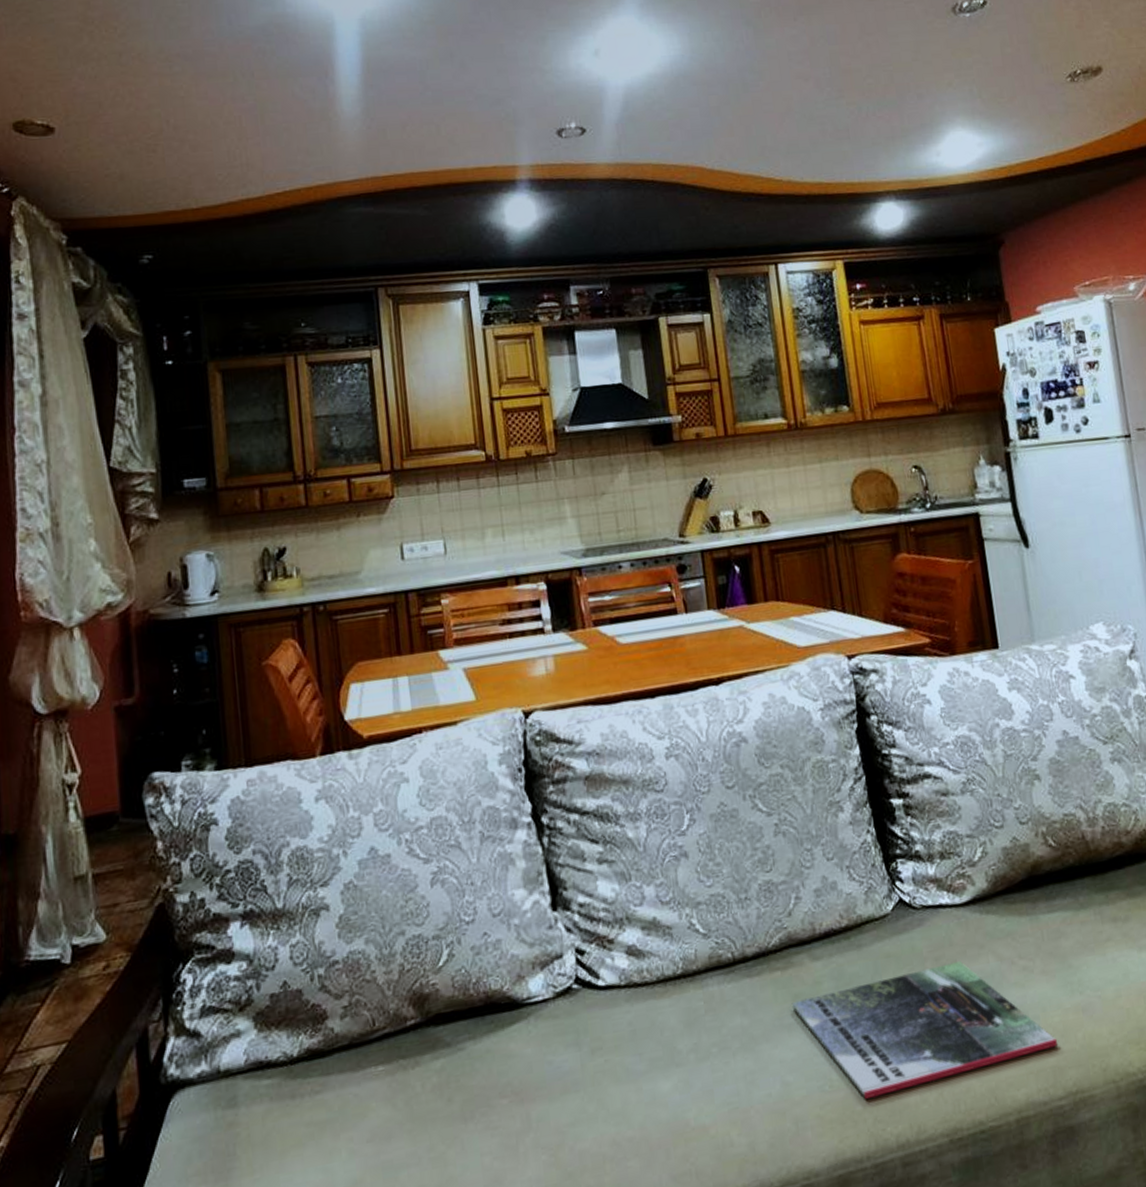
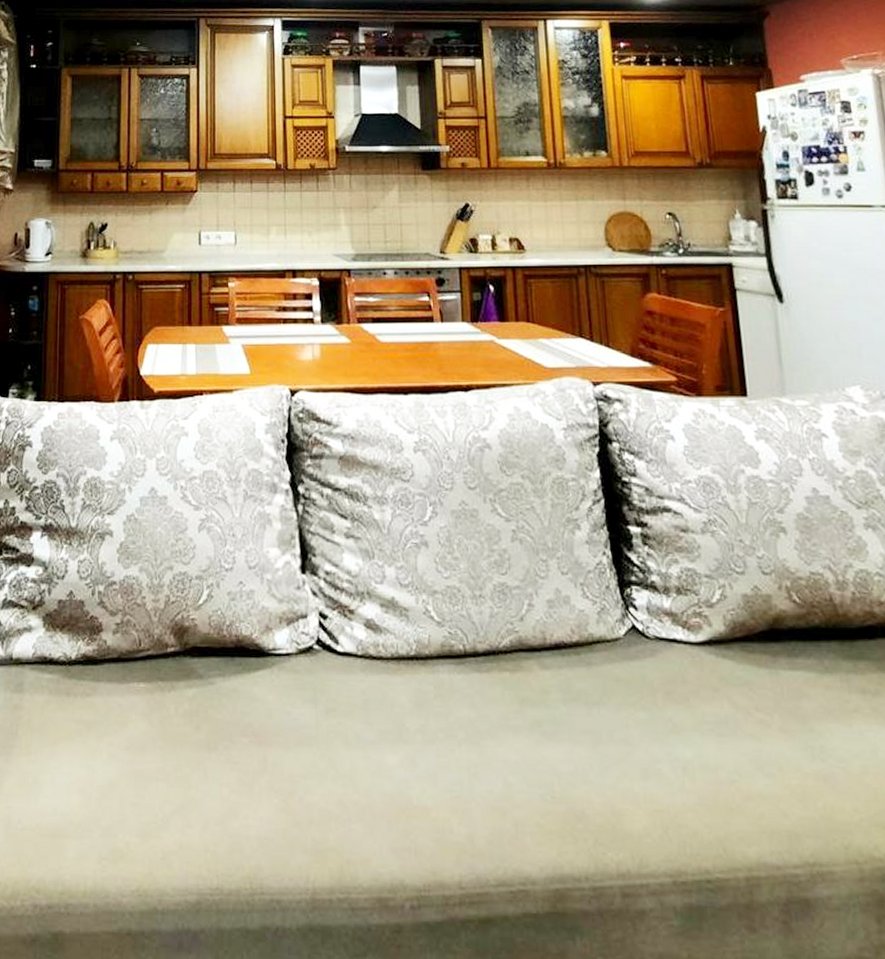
magazine: present [791,961,1058,1099] -> none [518,700,795,819]

